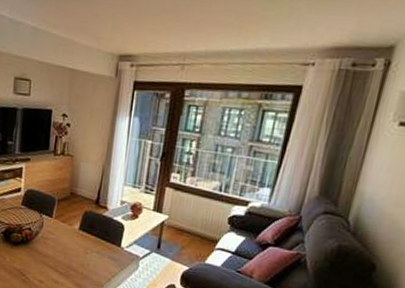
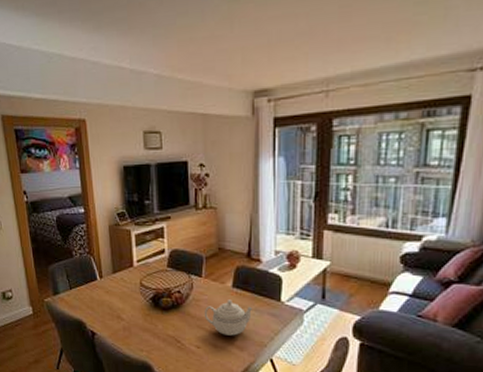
teapot: none [50,240,94,274] -> present [204,300,252,336]

